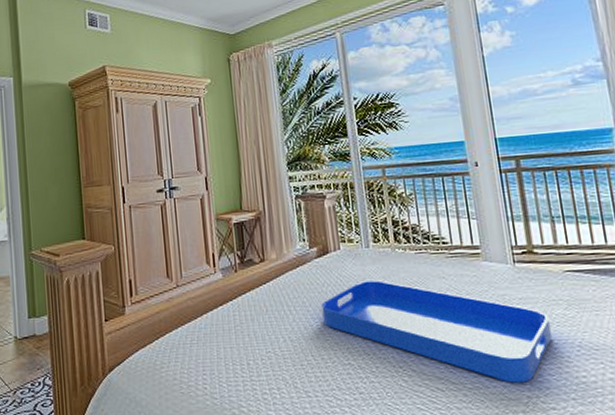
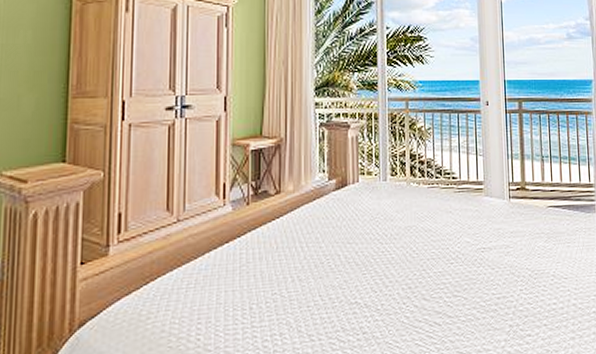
serving tray: present [321,279,553,383] -> none [334,213,534,313]

